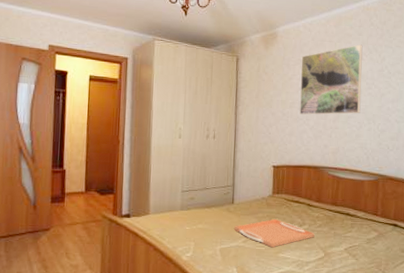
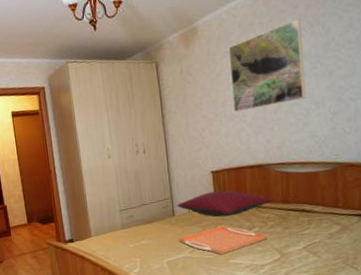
pillow: none [237,185,323,211] -> present [177,190,272,217]

